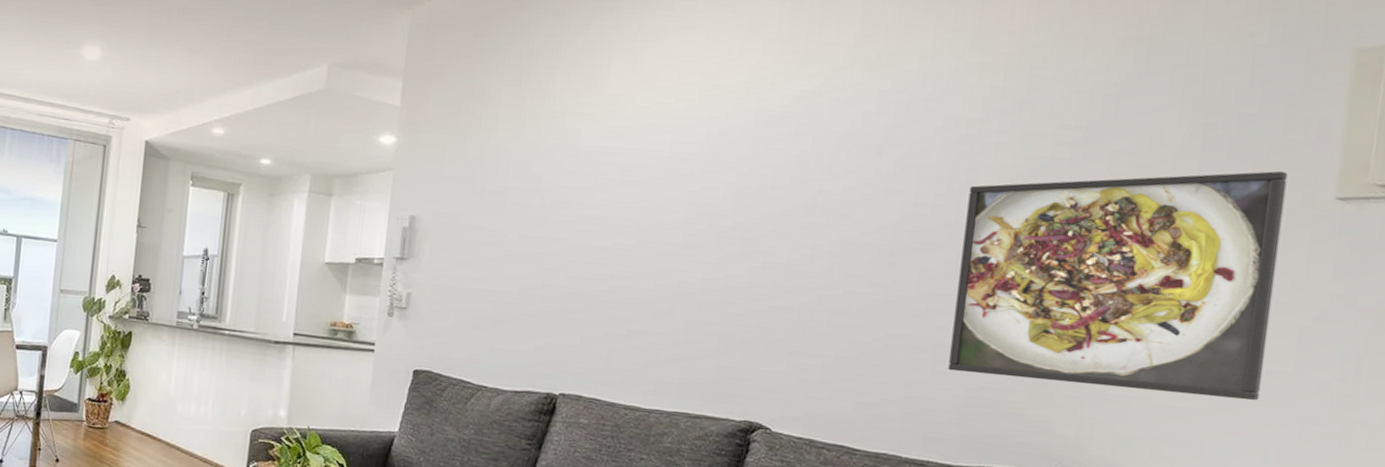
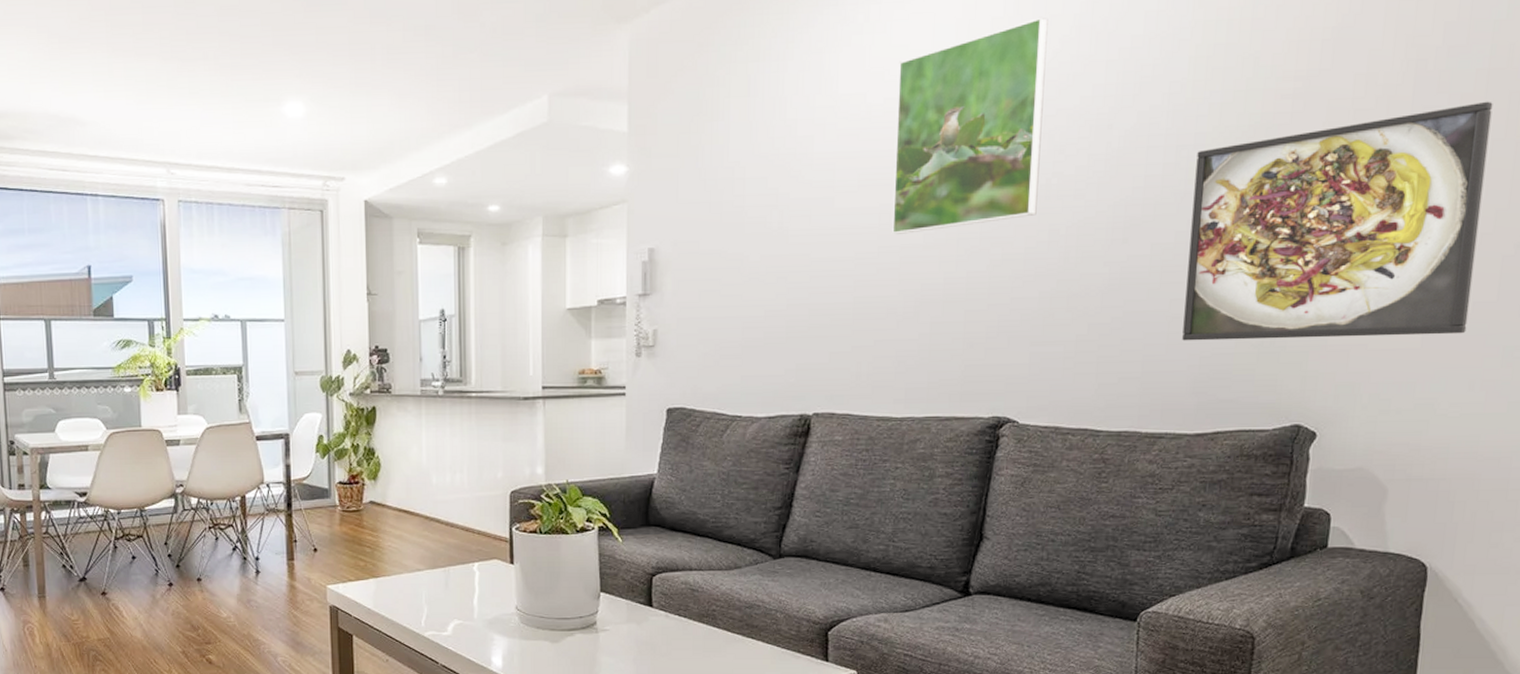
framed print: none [652,43,822,232] -> present [892,16,1048,234]

